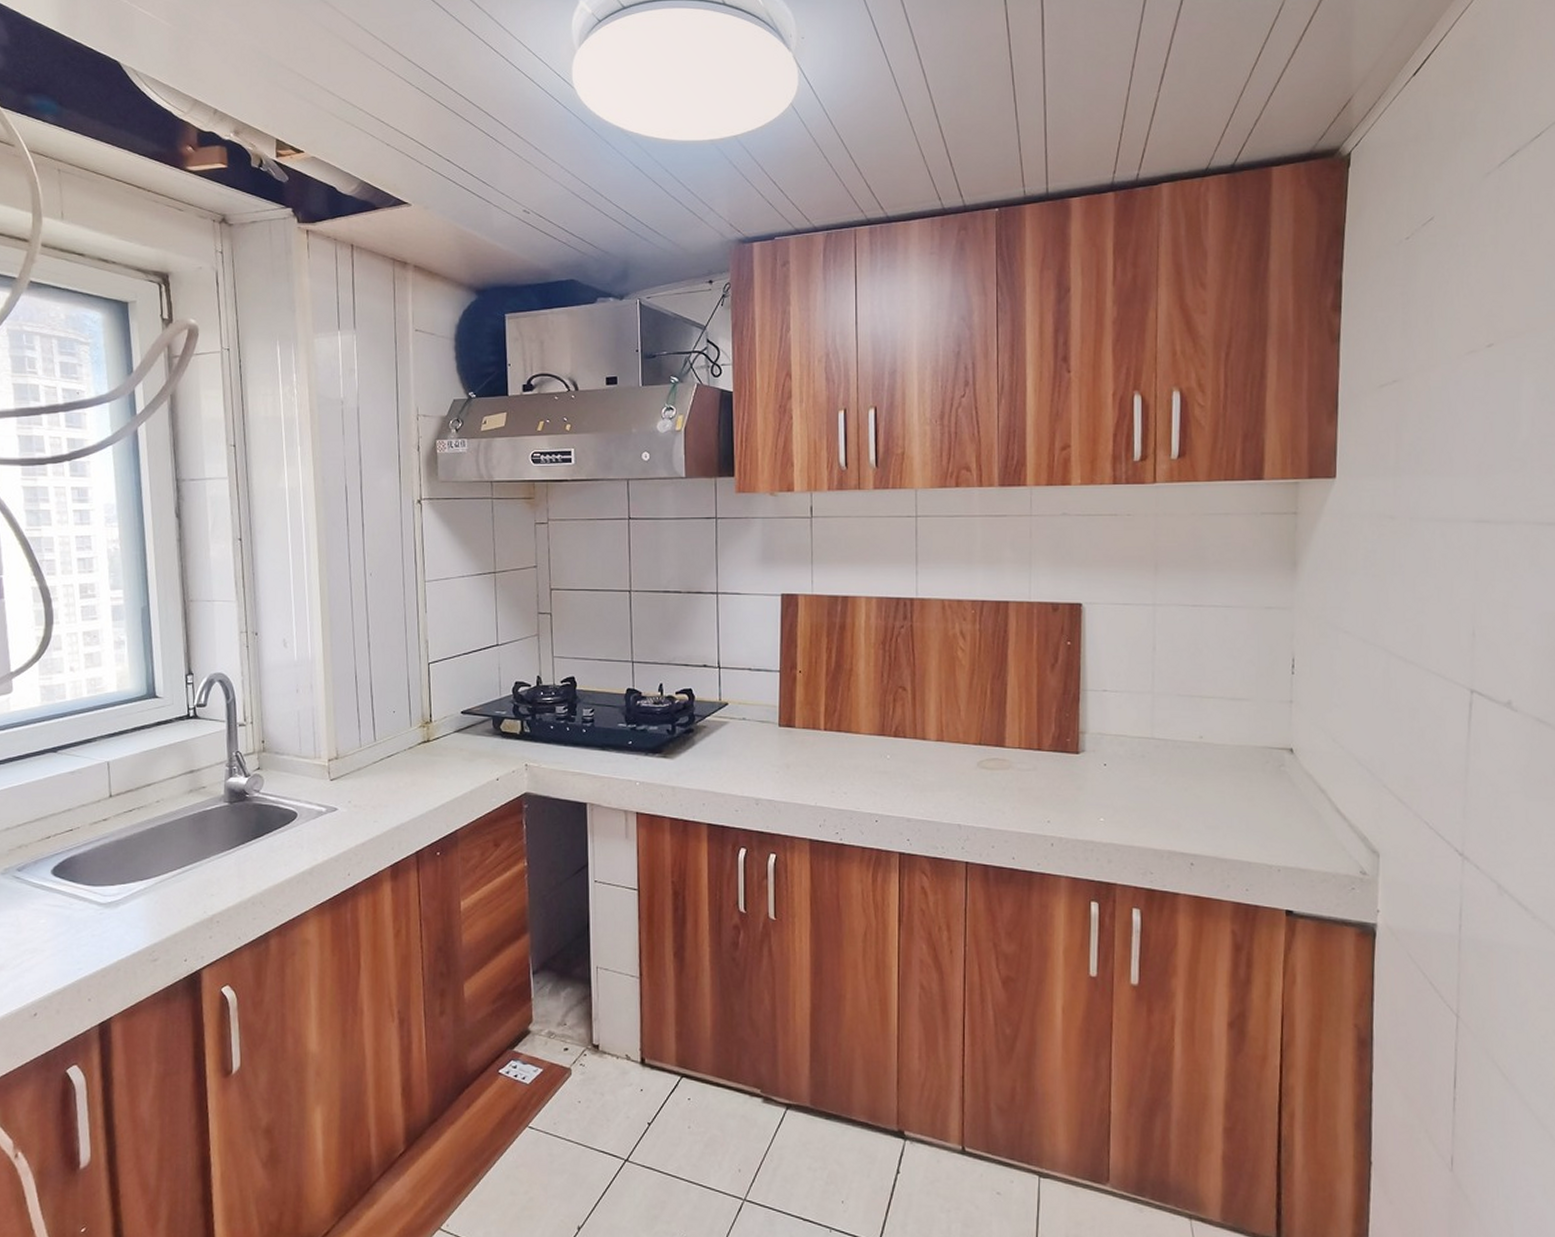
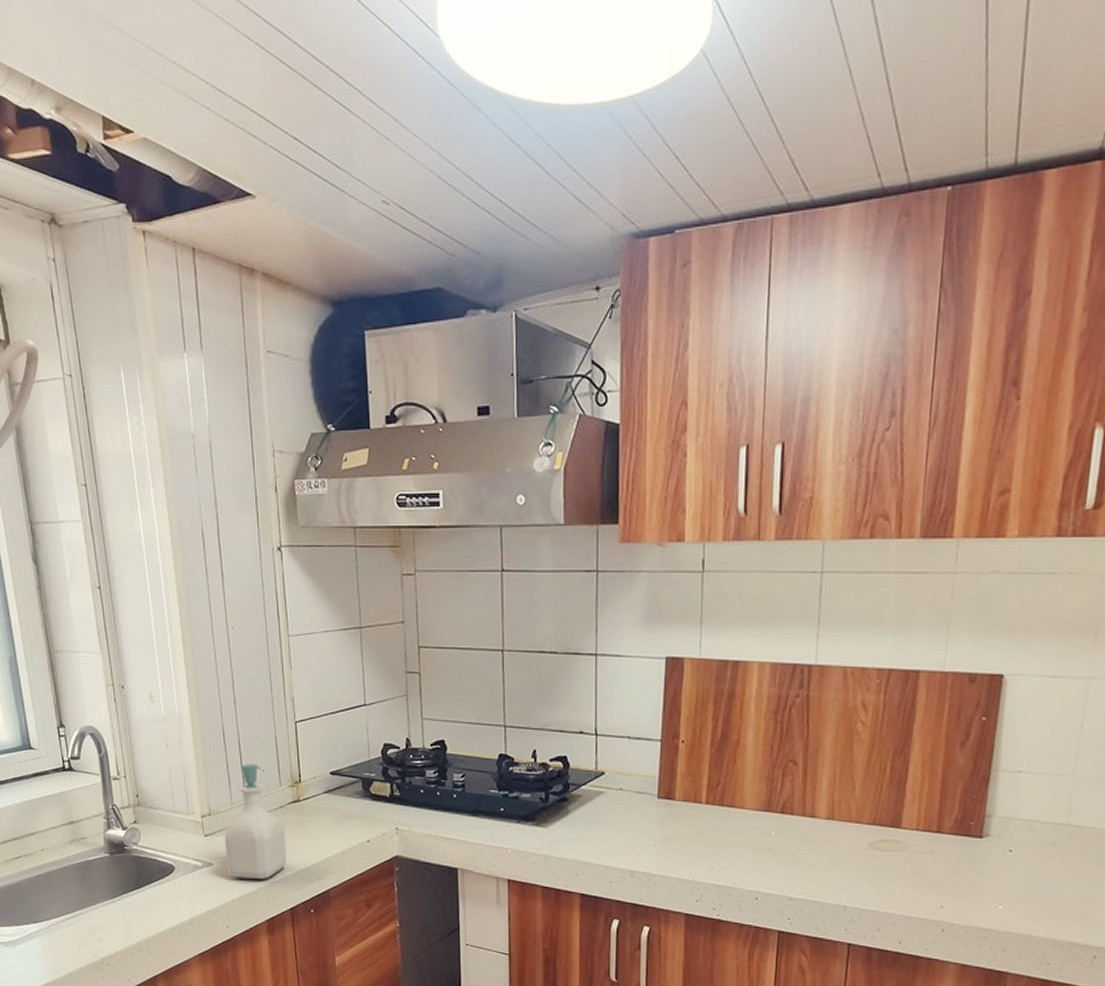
soap bottle: none [350,706,414,823] -> present [224,764,287,879]

